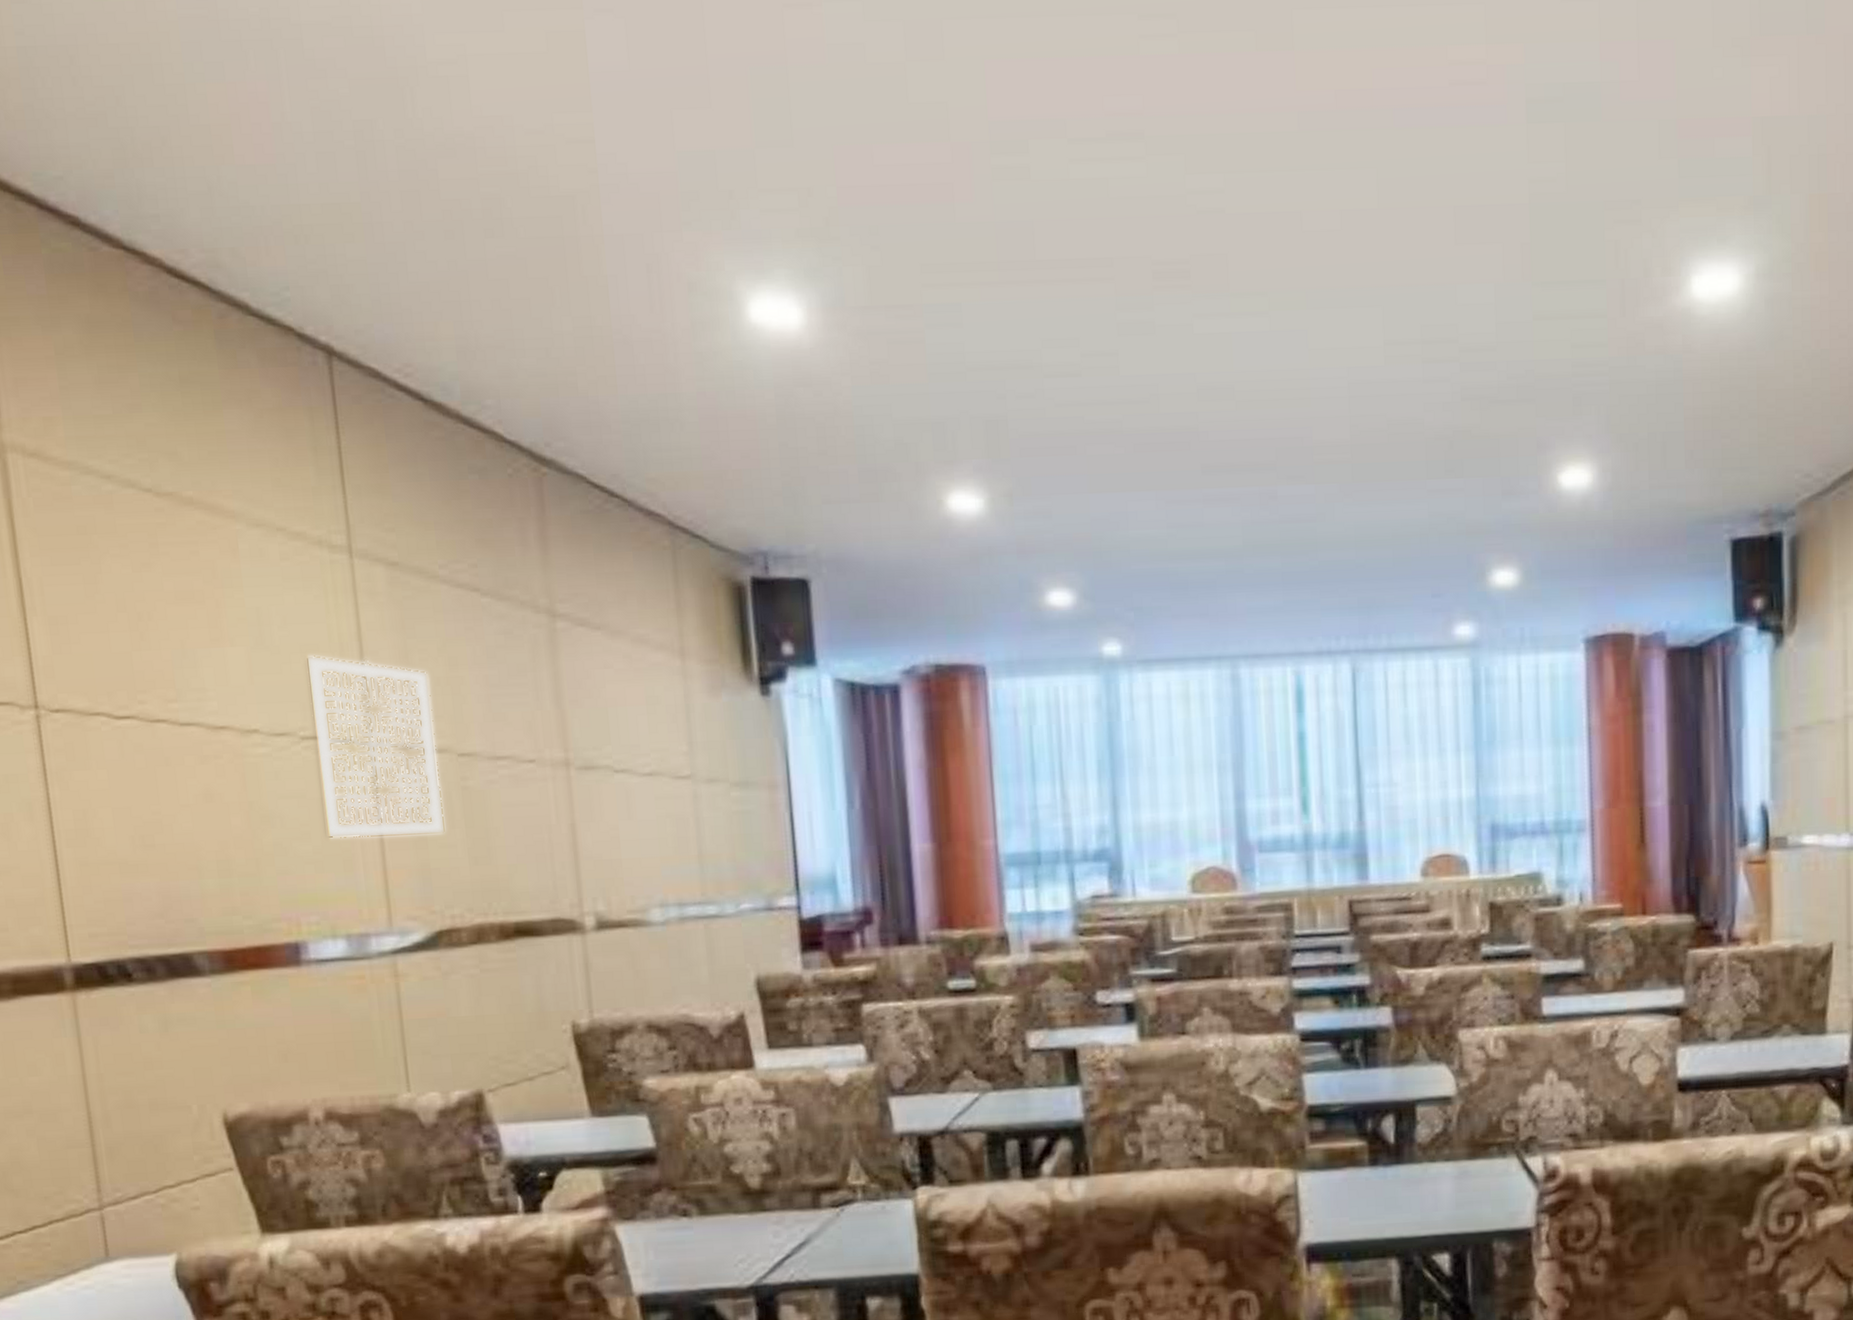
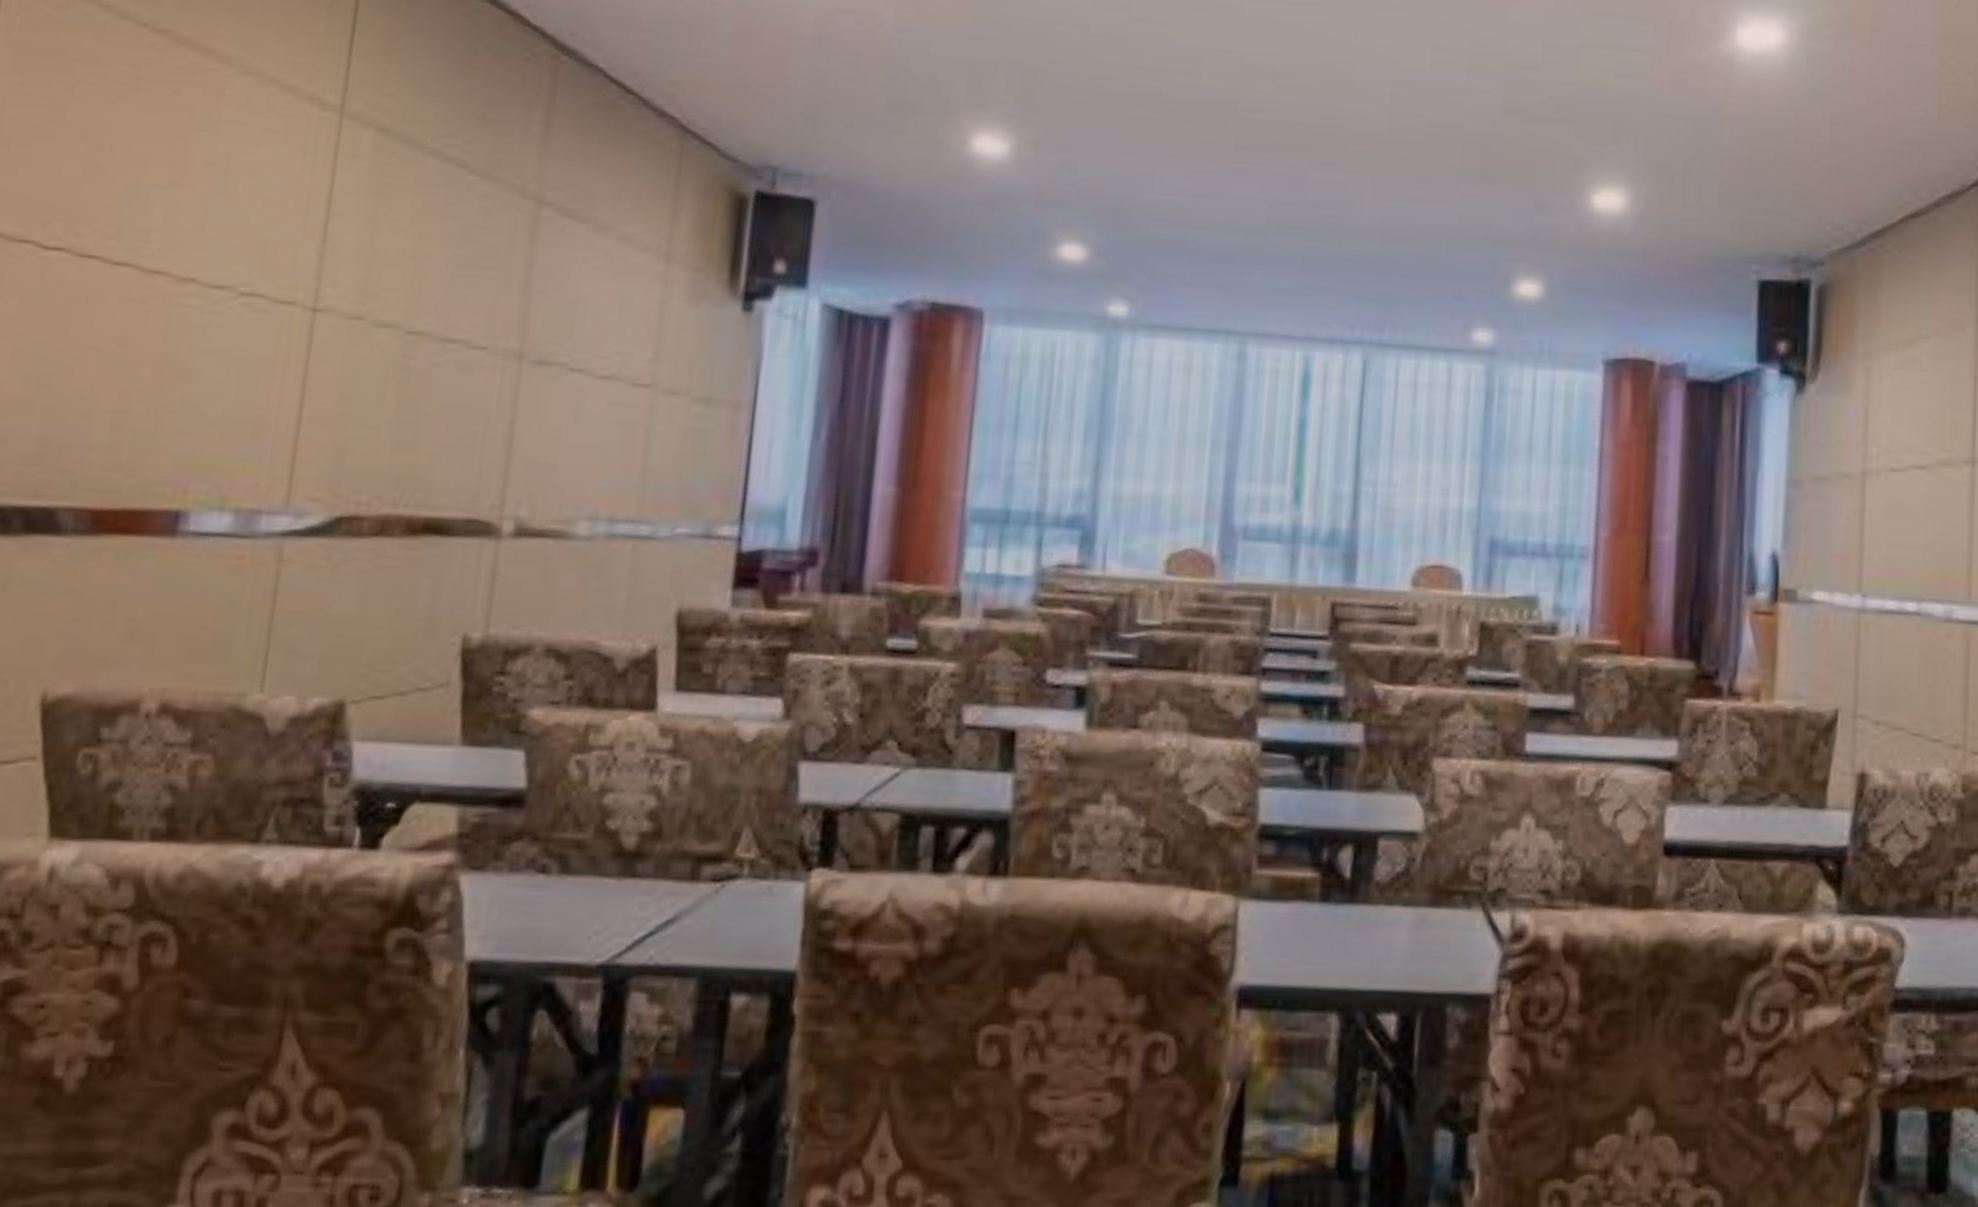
wall art: present [306,654,446,839] -> none [240,209,394,414]

